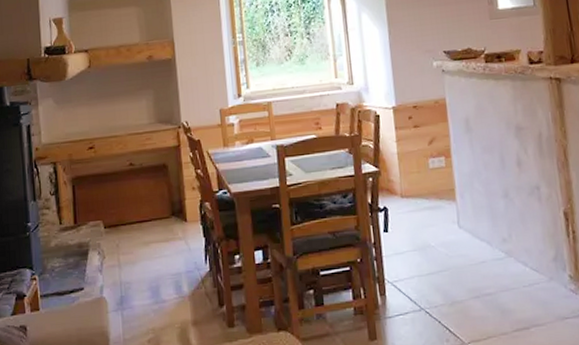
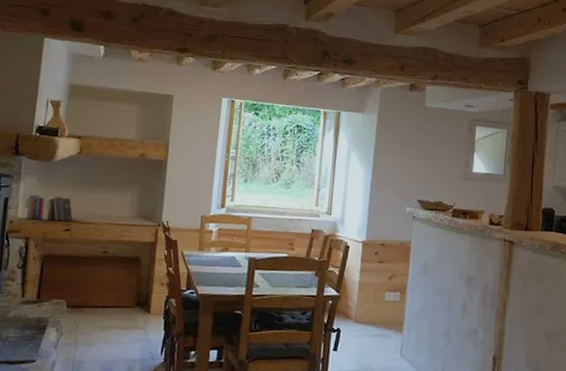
books: none [46,114,94,144] -> present [23,194,73,222]

